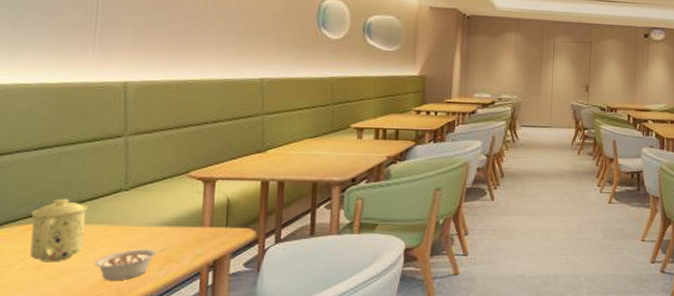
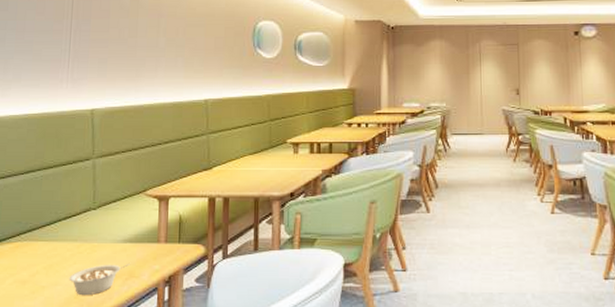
mug: present [30,198,88,262] -> none [18,218,64,278]

